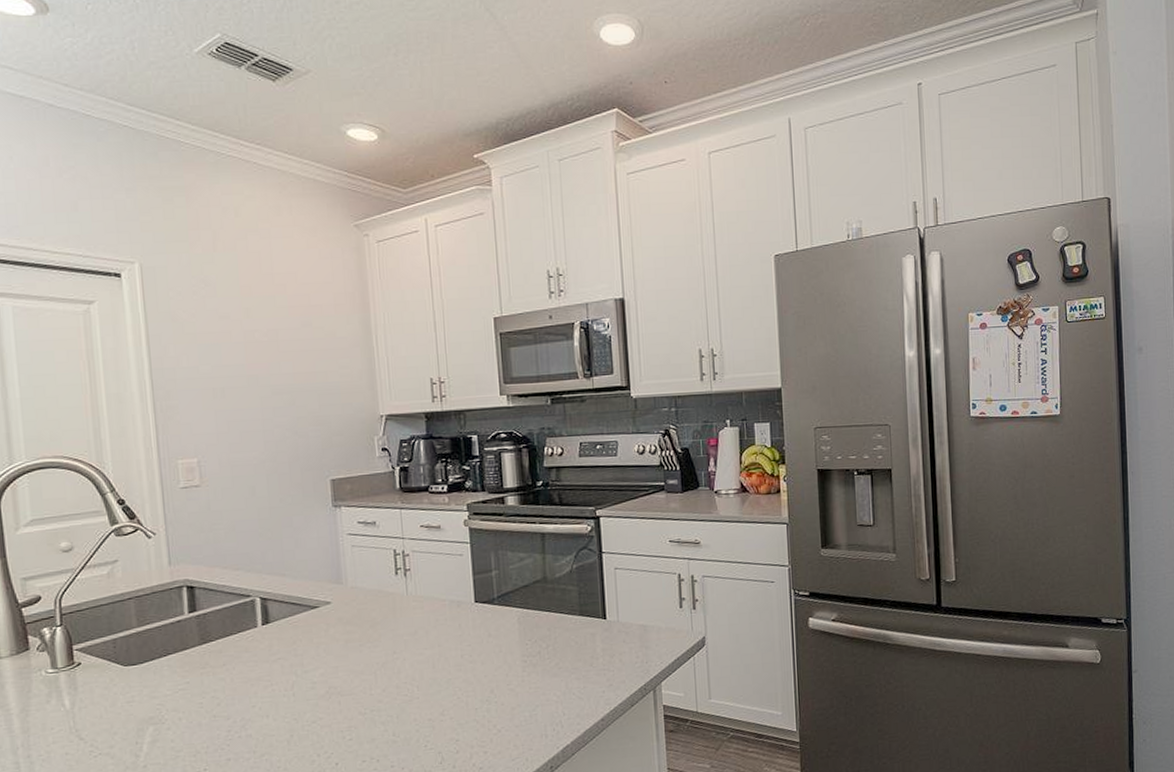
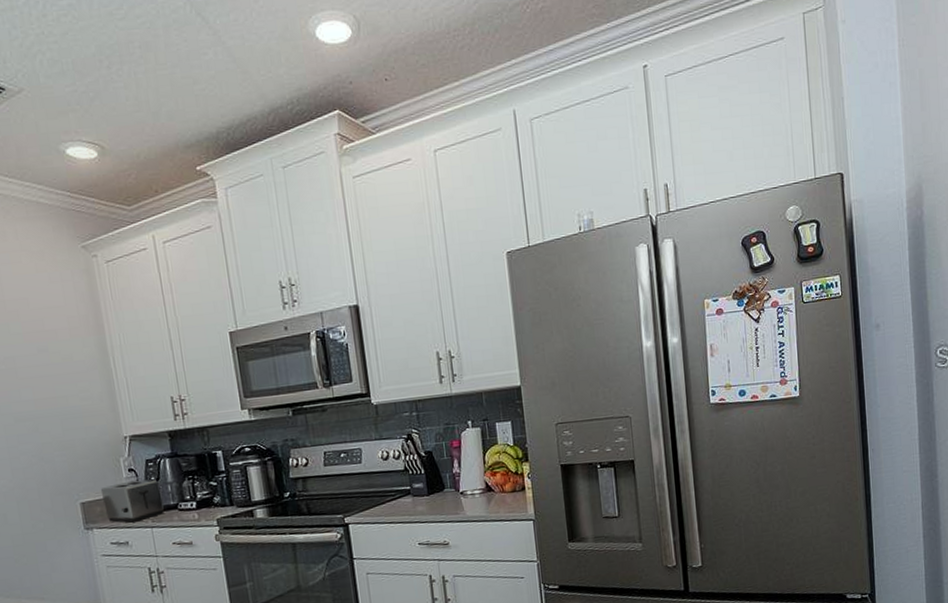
toaster: none [352,459,415,503] -> present [100,479,164,523]

